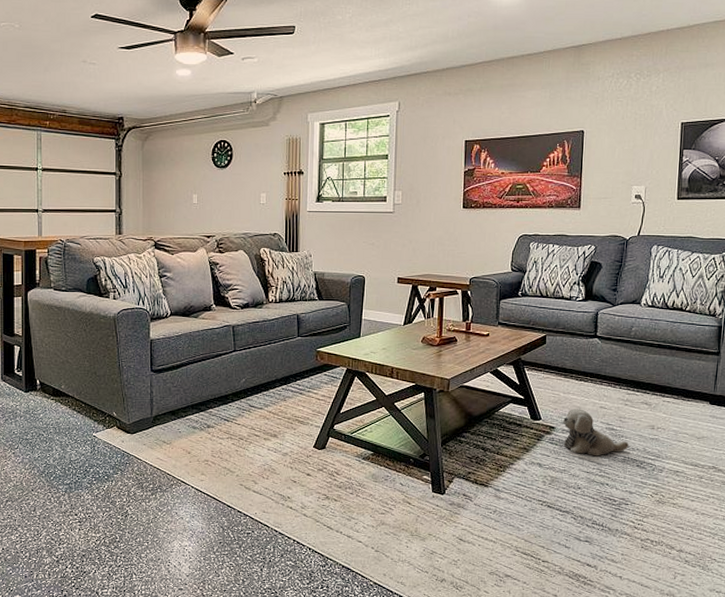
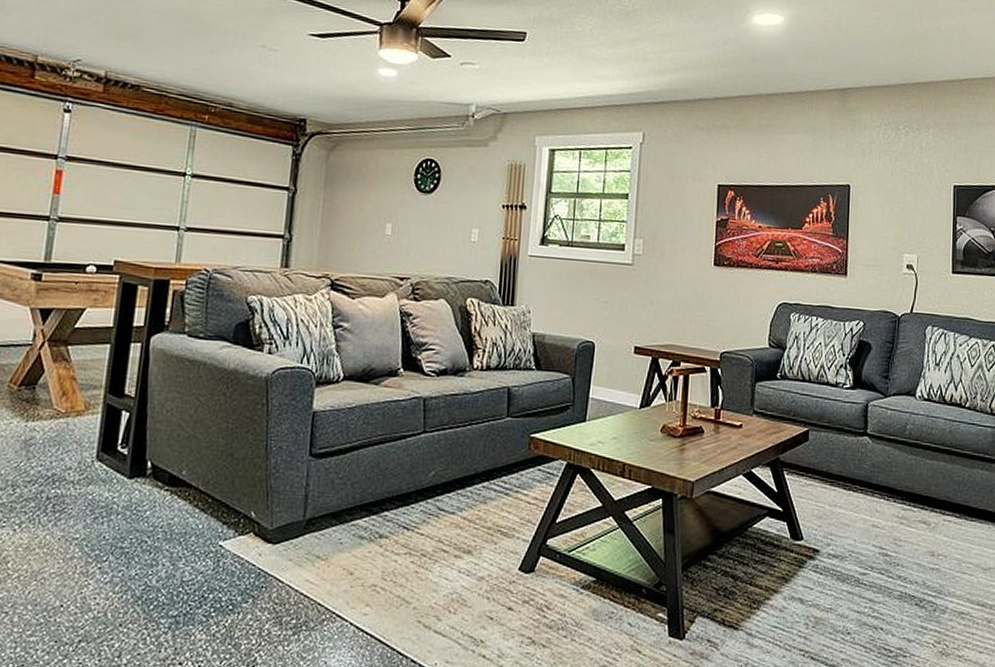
plush toy: present [562,409,629,456] -> none [828,526,906,591]

